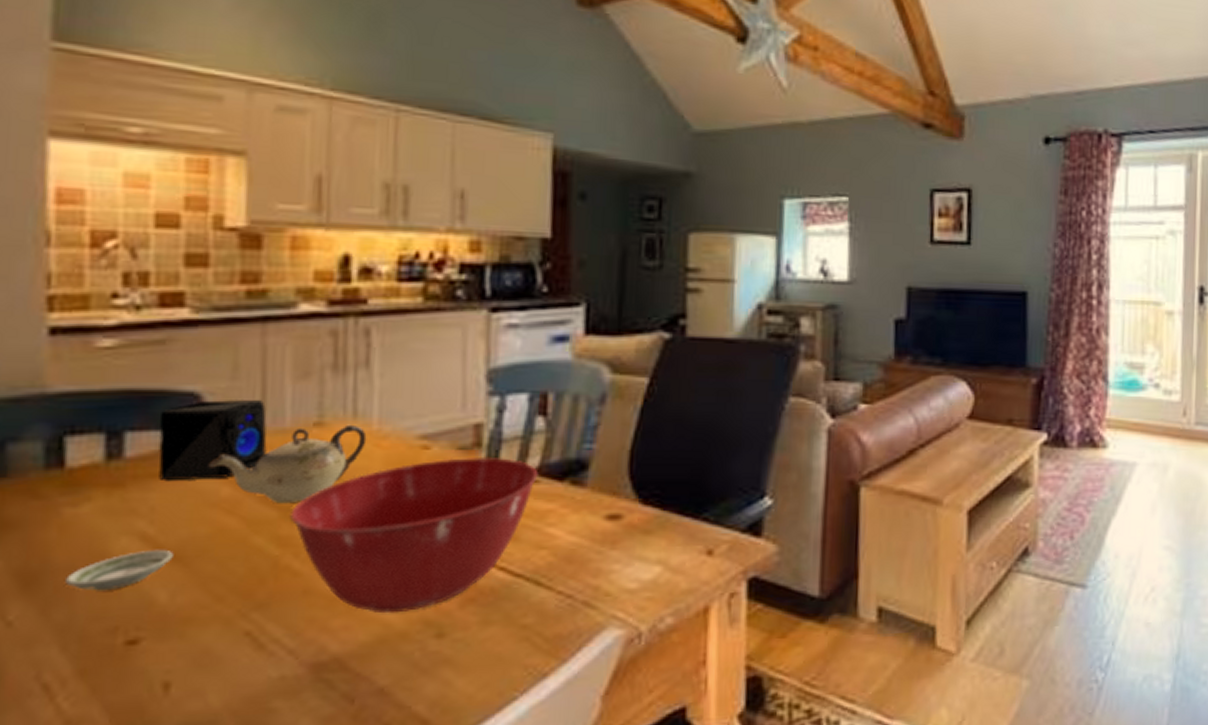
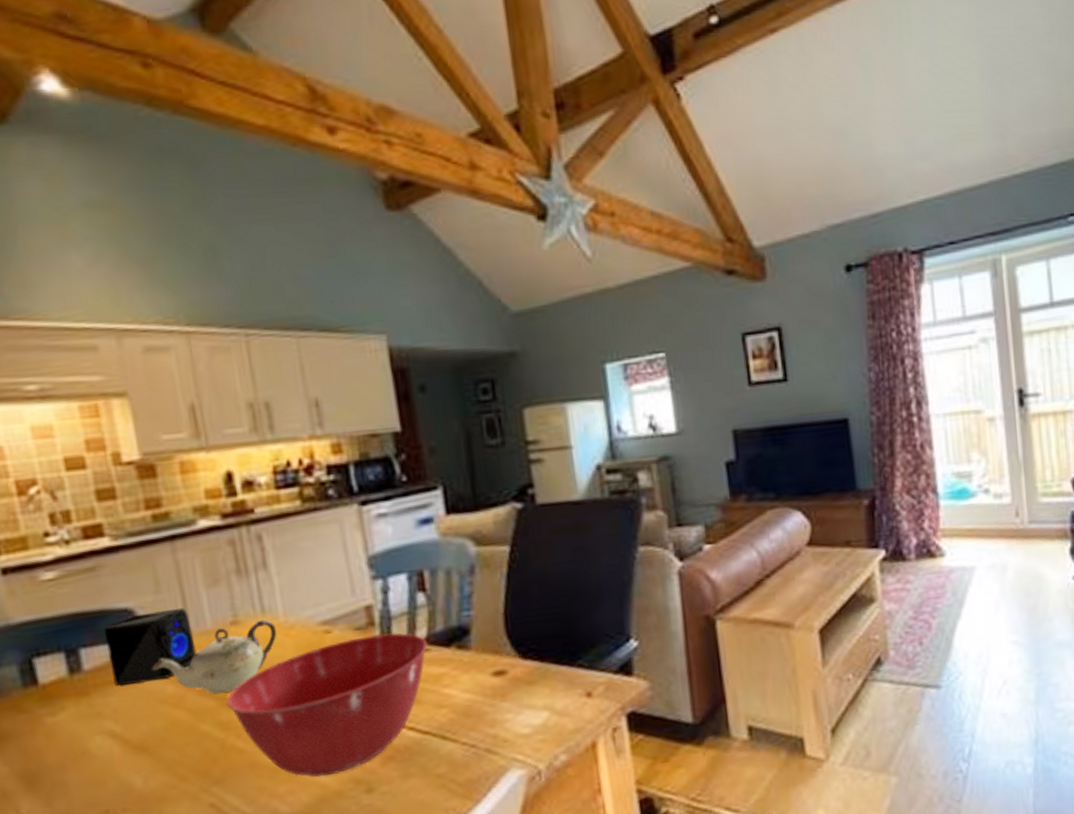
saucer: present [65,549,174,591] -> none [59,743,140,783]

